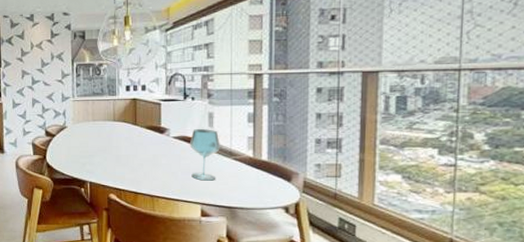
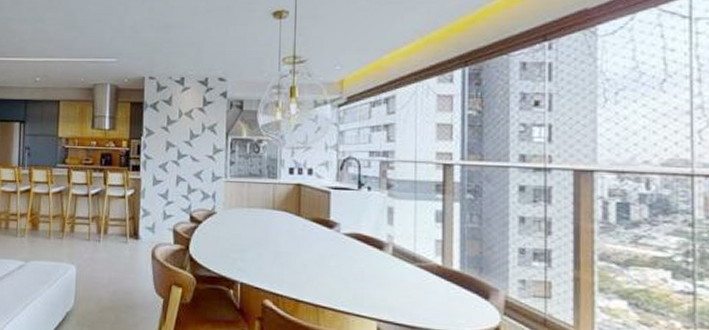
wine glass: present [189,129,220,181] -> none [363,226,402,292]

